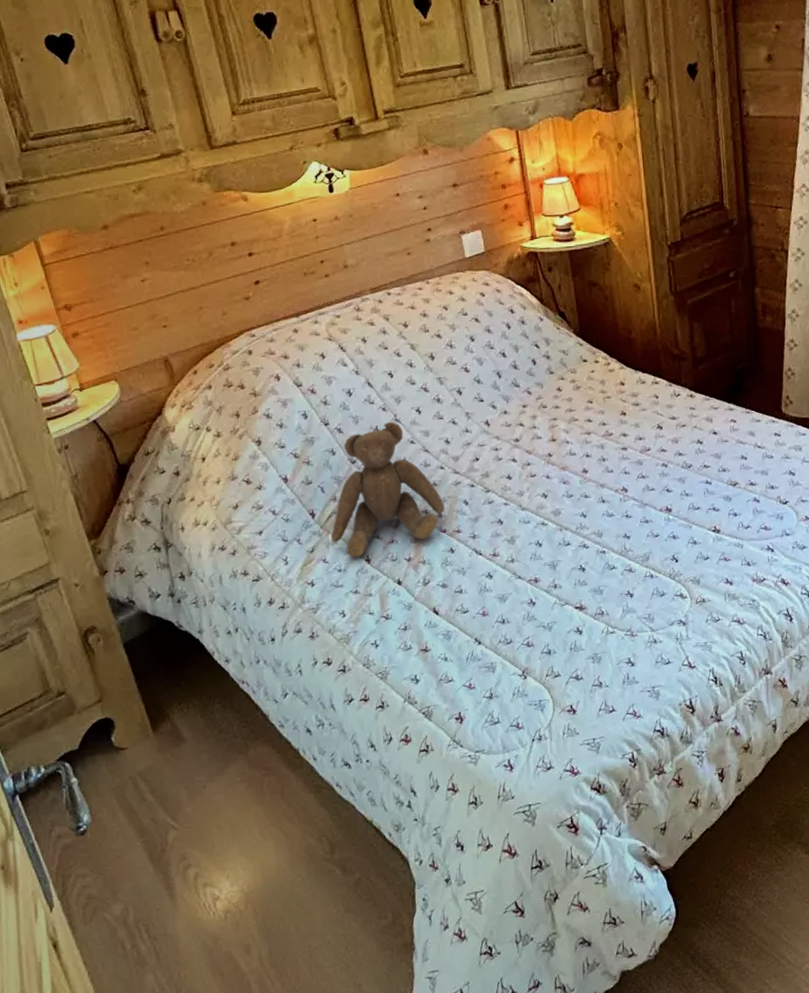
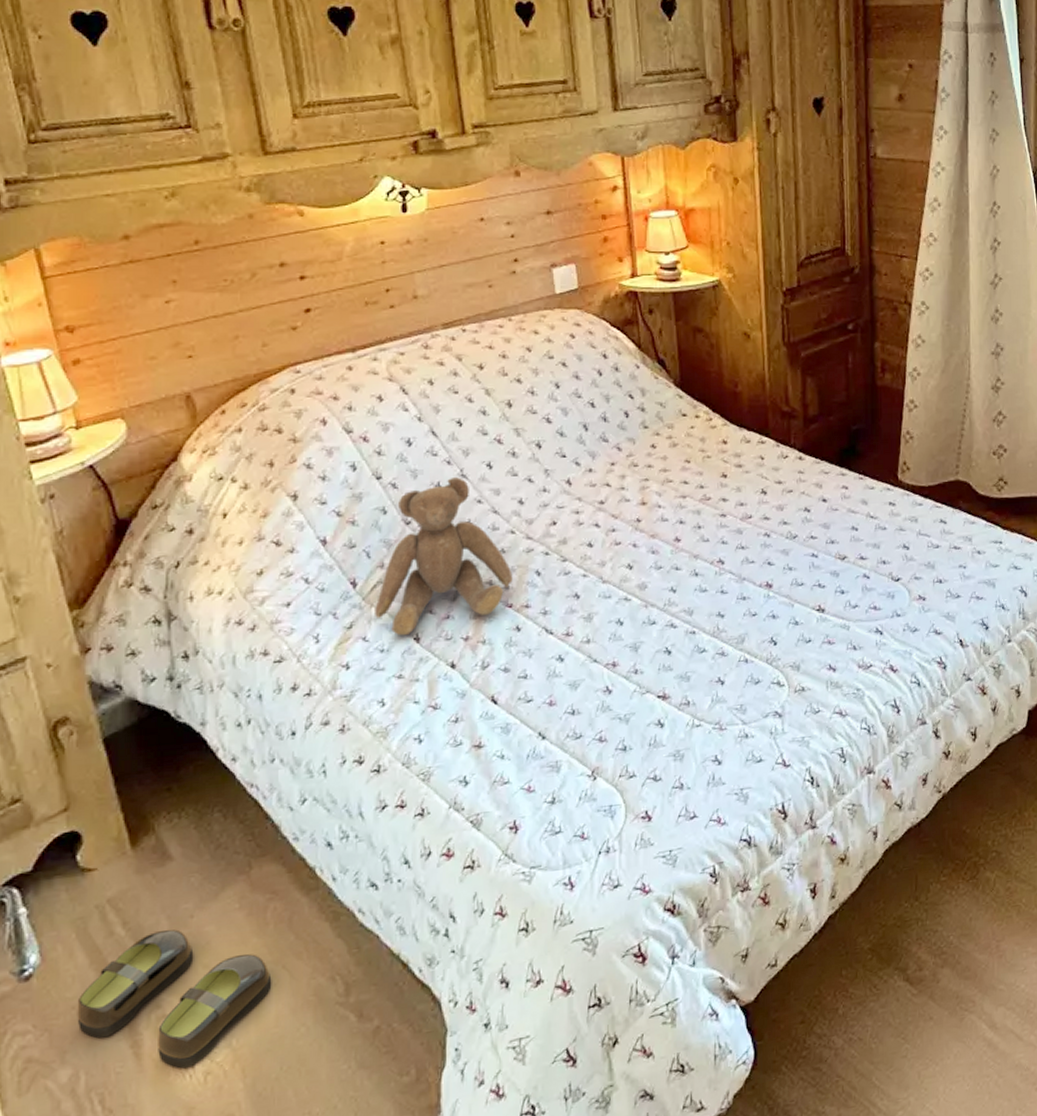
slippers: none [122,797,272,908] -> present [77,929,272,1069]

